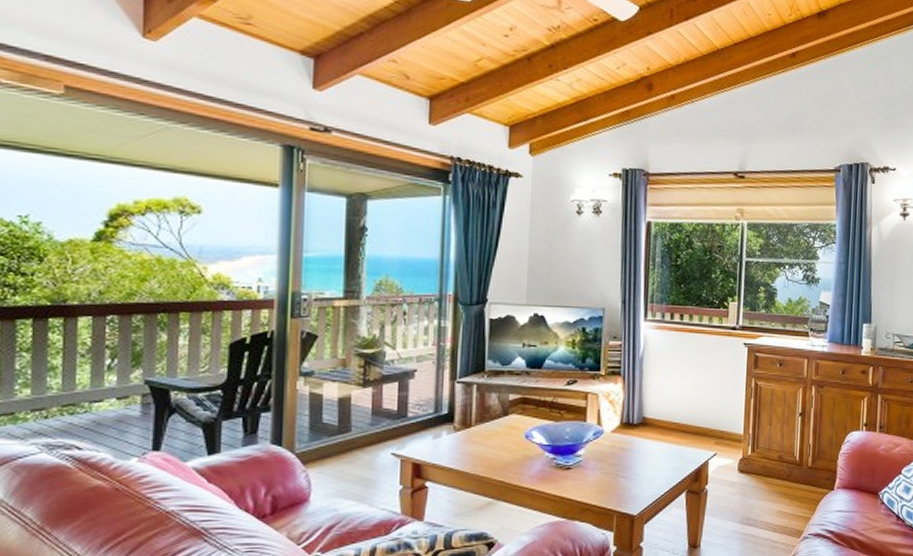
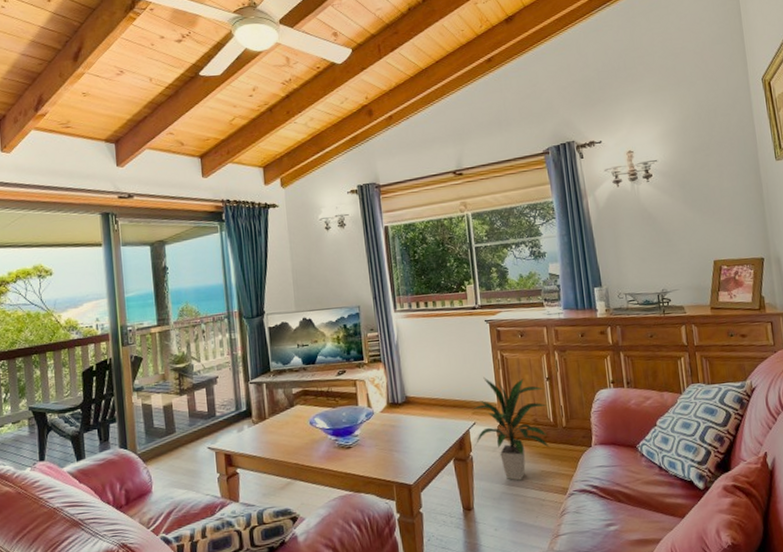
indoor plant: none [712,404,795,520] -> present [474,376,549,481]

